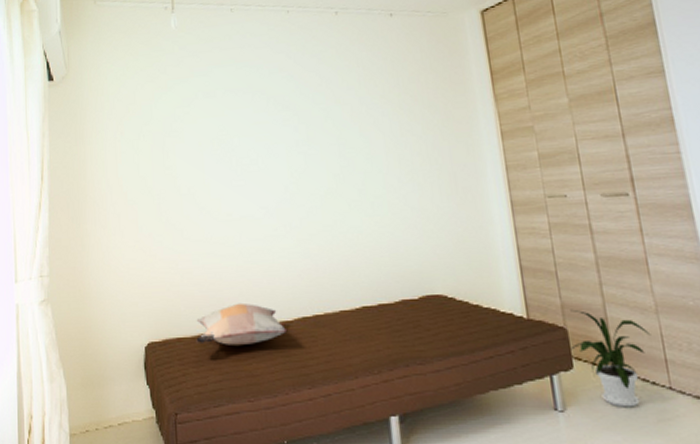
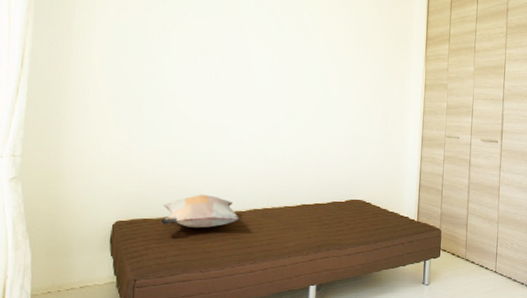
house plant: present [570,309,651,408] -> none [441,217,492,283]

